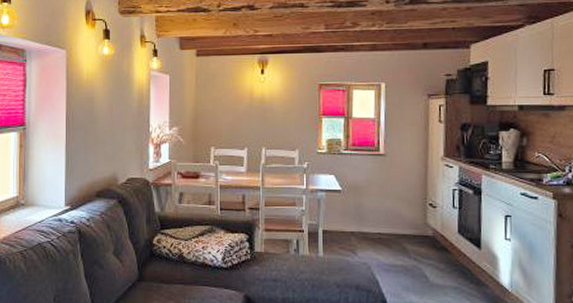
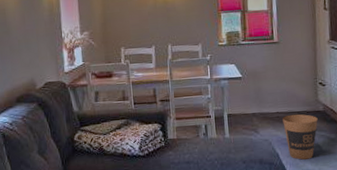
trash can: none [385,237,426,290] -> present [282,114,318,160]

